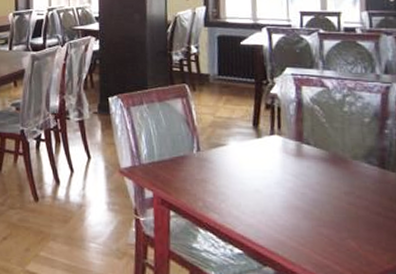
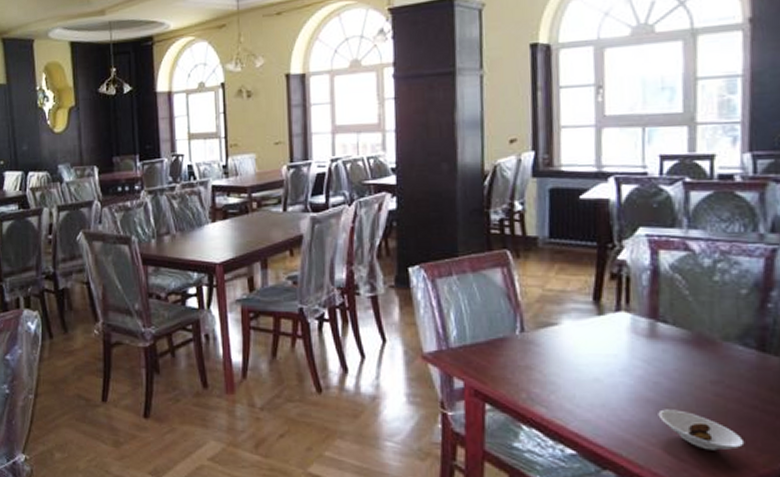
saucer: none [305,215,373,250] -> present [658,409,745,451]

